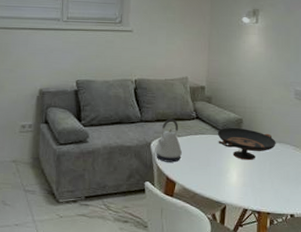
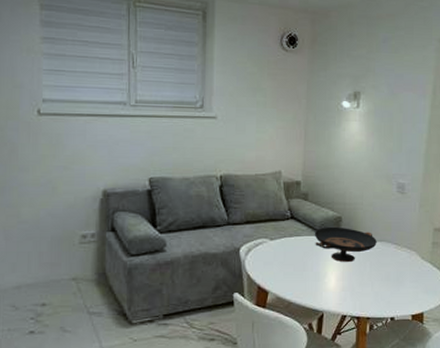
kettle: present [155,118,182,163] -> none [244,219,275,269]

